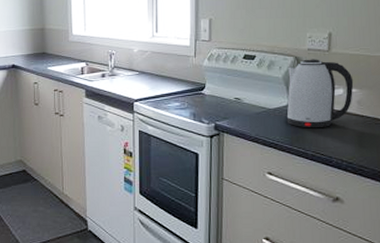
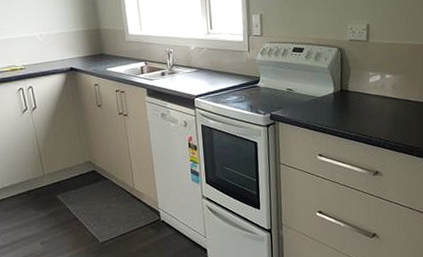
kettle: present [286,59,354,128] -> none [332,49,389,113]

